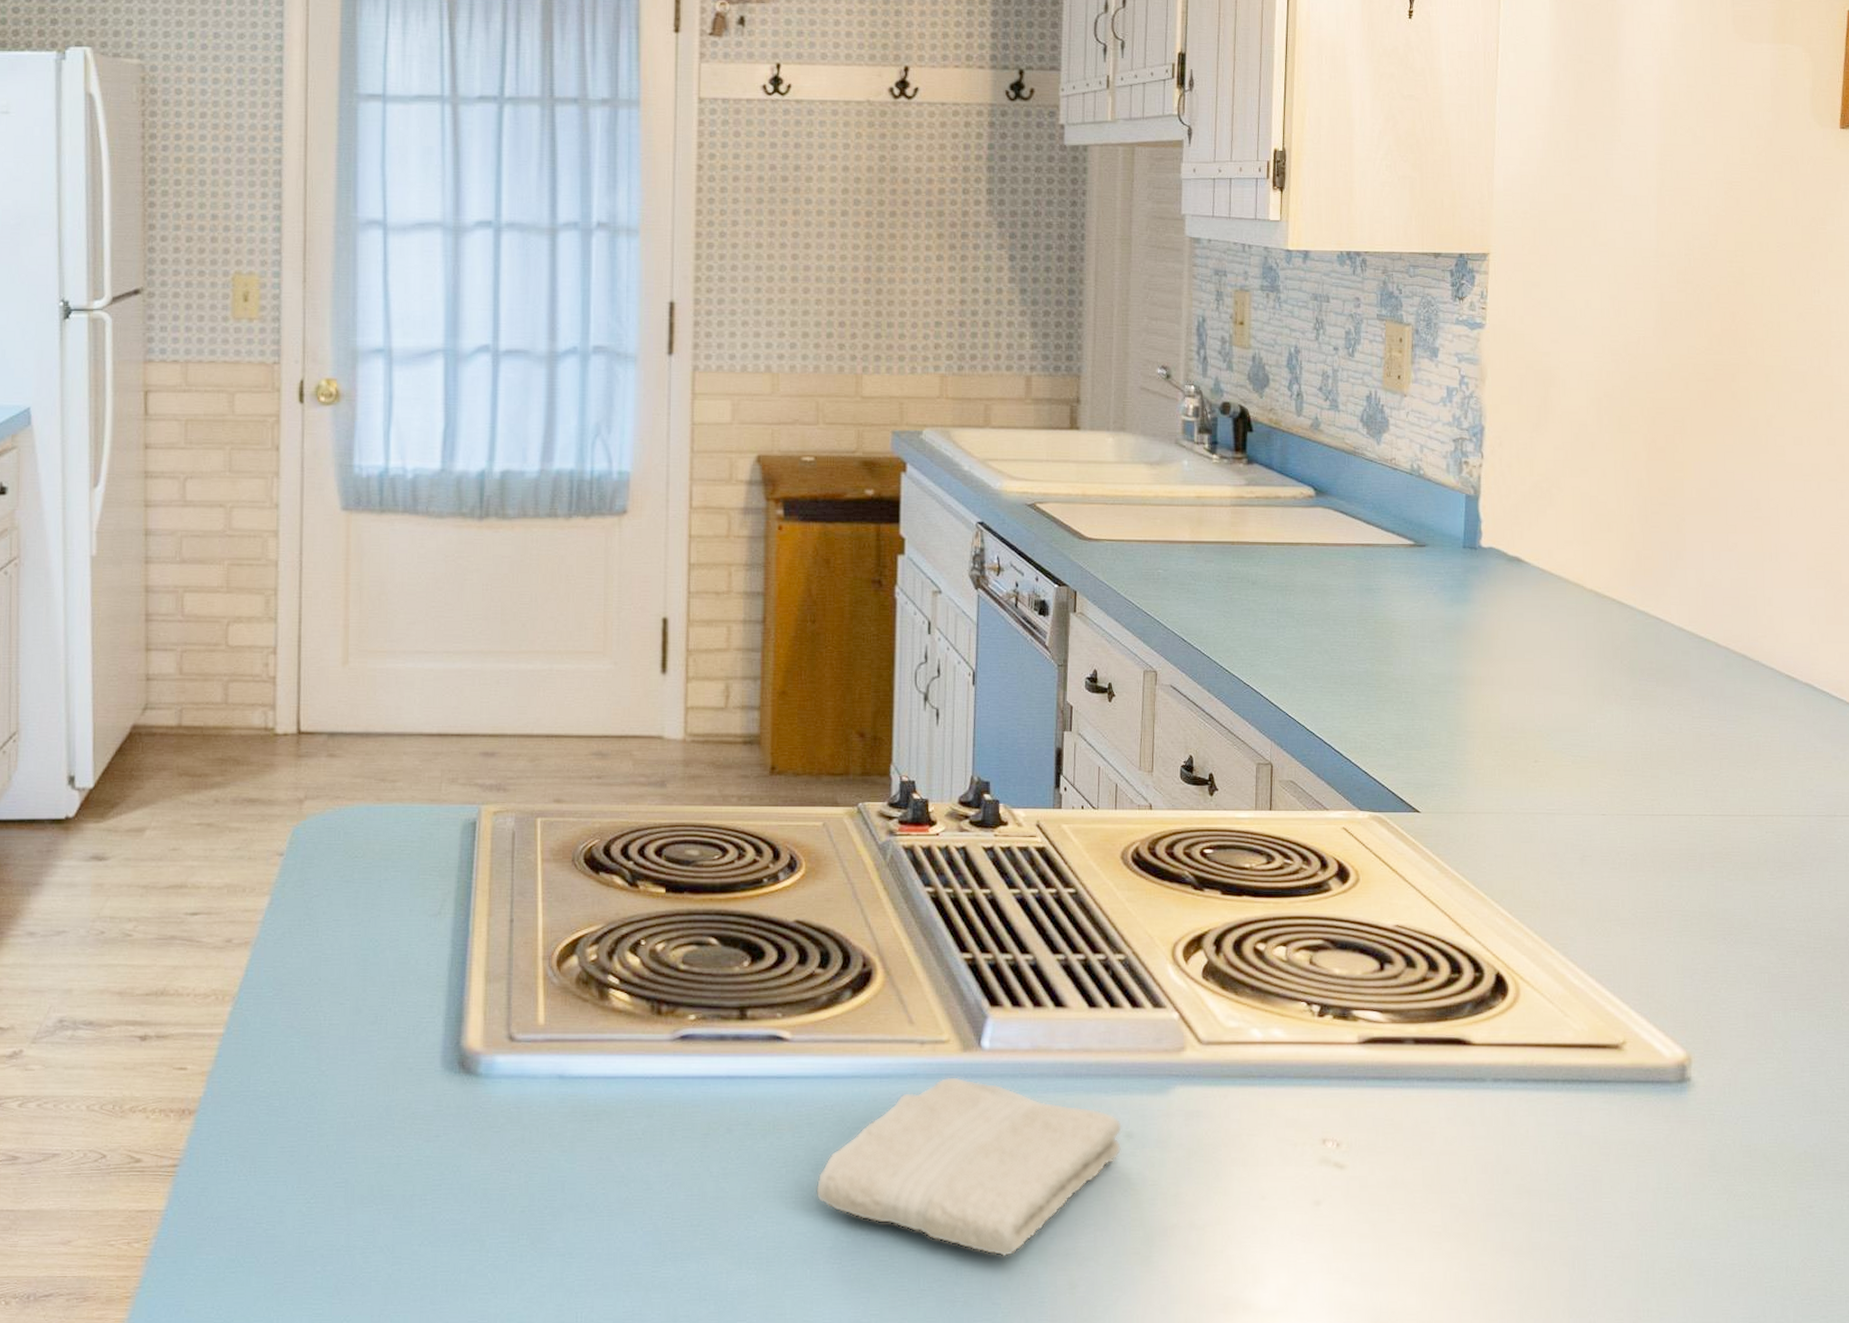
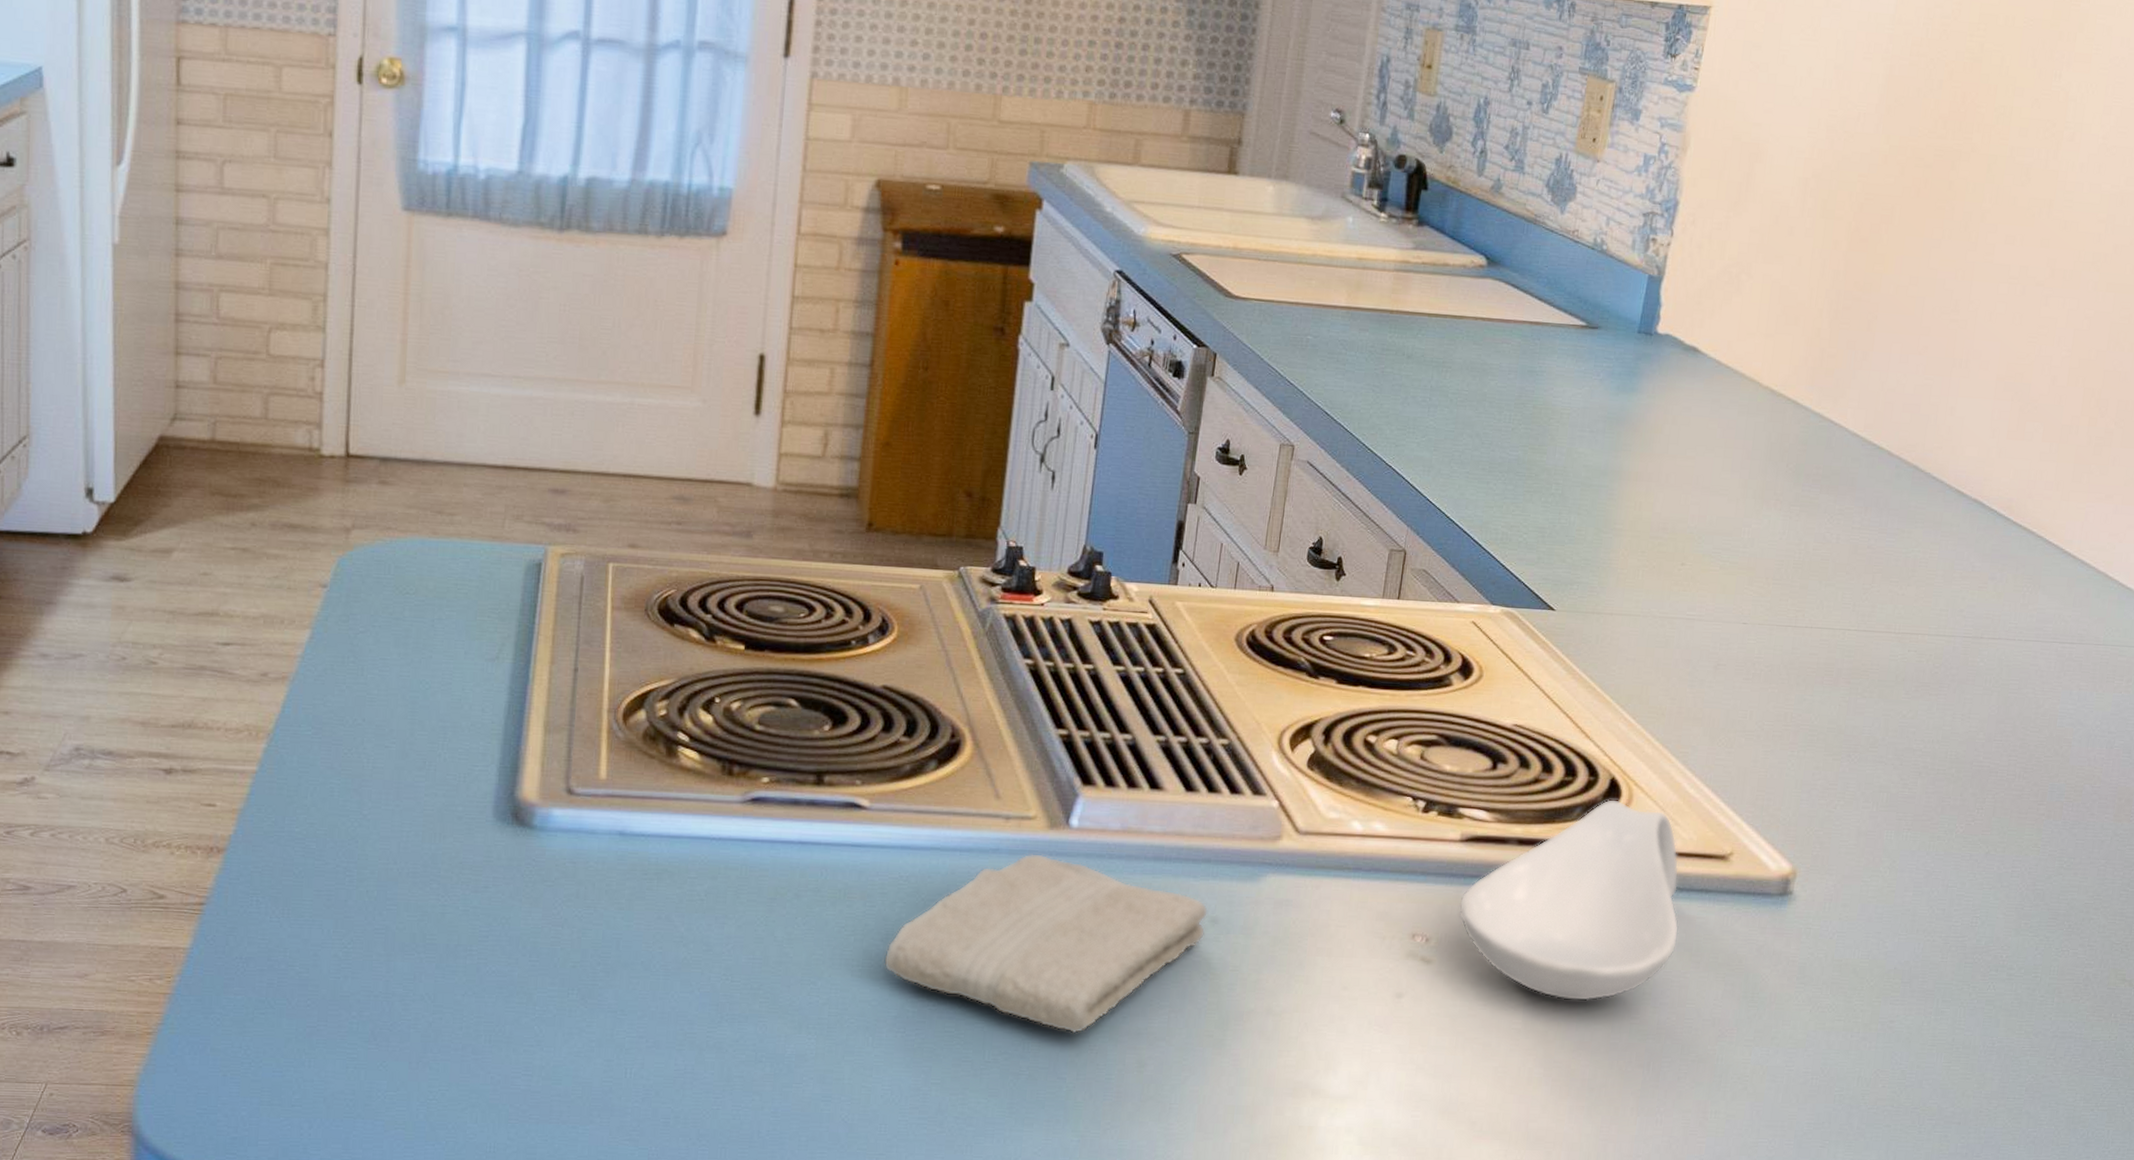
spoon rest: none [1364,993,1585,1201] -> present [1458,798,1679,1002]

